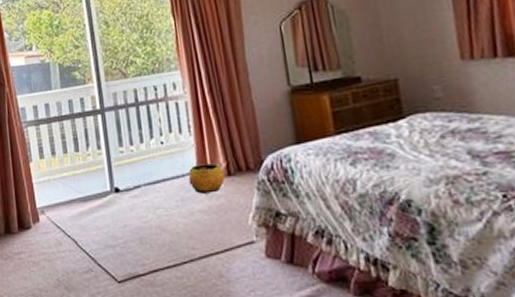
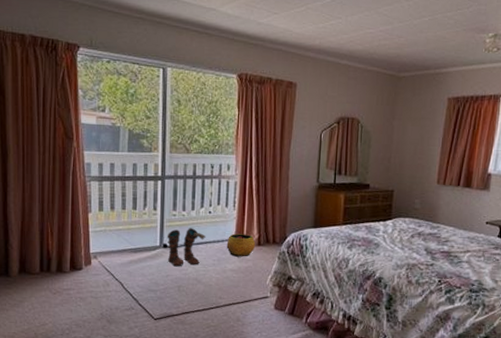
boots: none [117,164,162,214] -> present [167,228,206,267]

